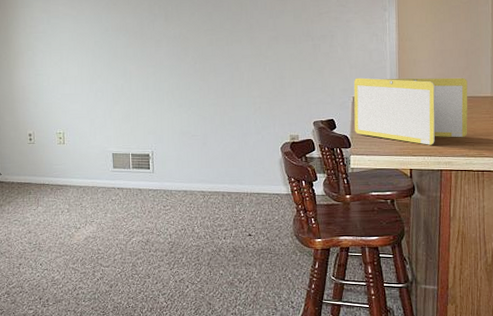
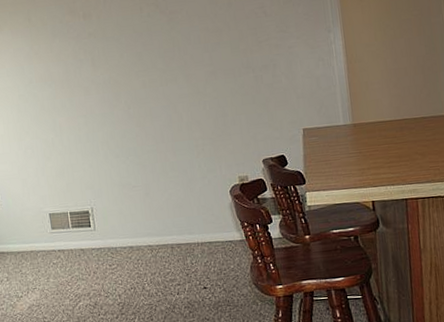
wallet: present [353,77,468,145] -> none [302,96,432,174]

